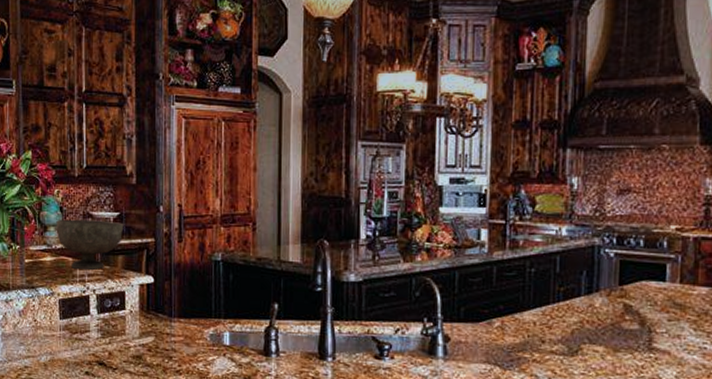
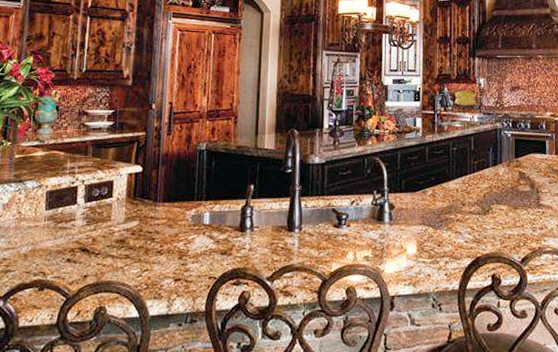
decorative bowl: present [56,219,124,270] -> none [50,117,118,162]

